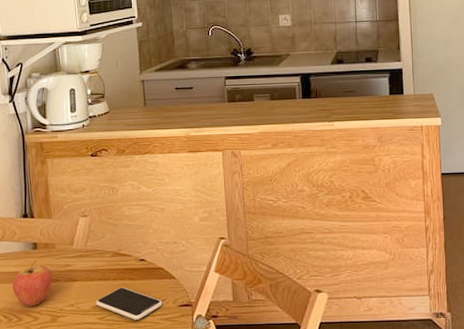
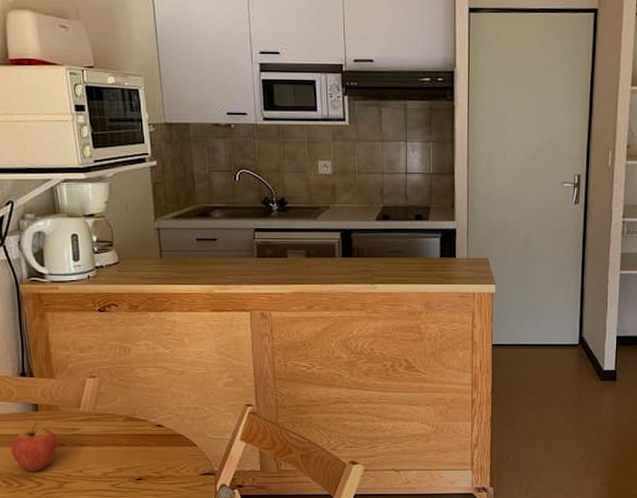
smartphone: present [95,287,163,320] -> none [107,454,183,488]

